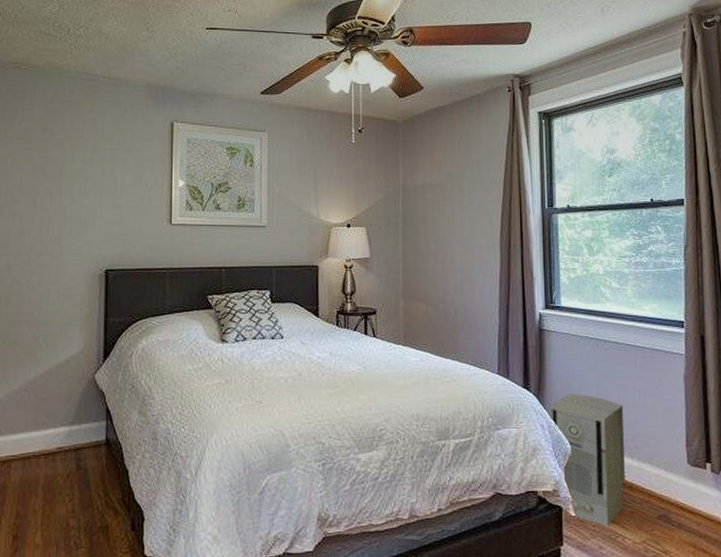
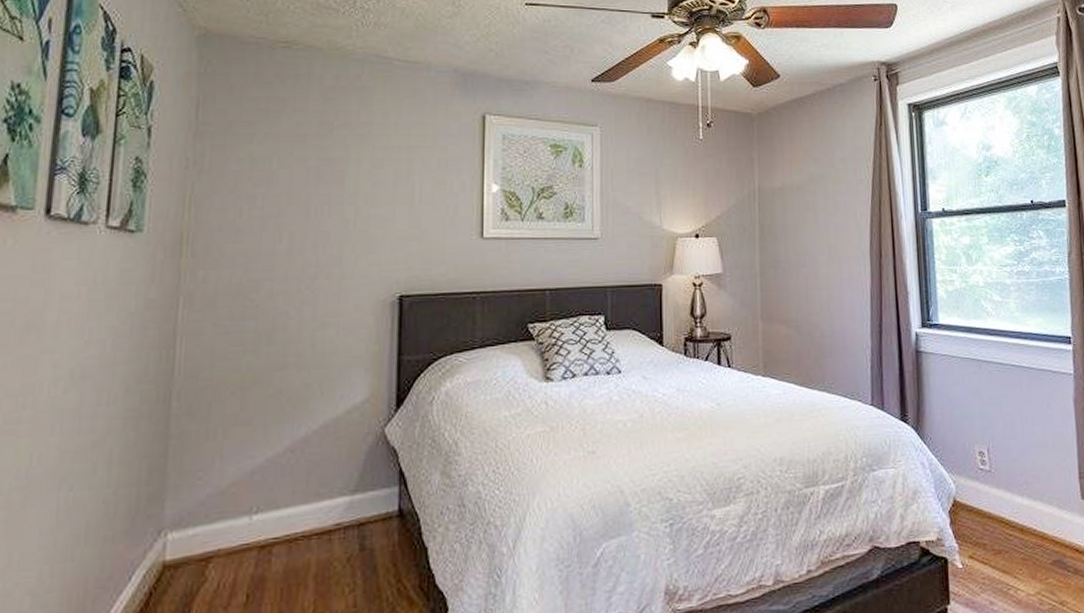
air purifier: present [549,393,625,526] -> none [930,423,1016,578]

